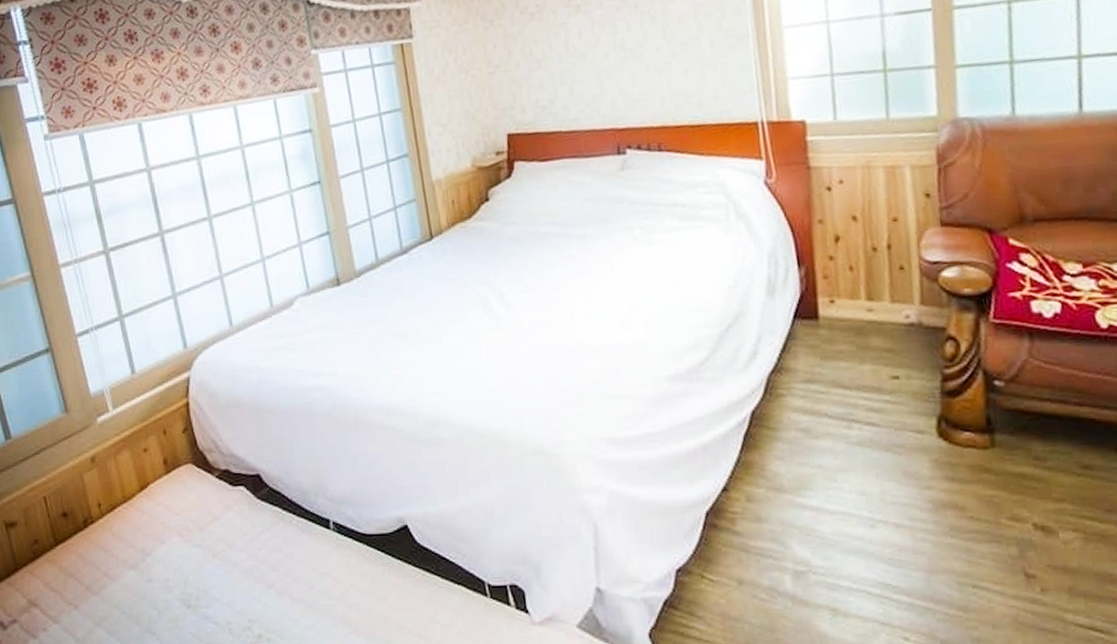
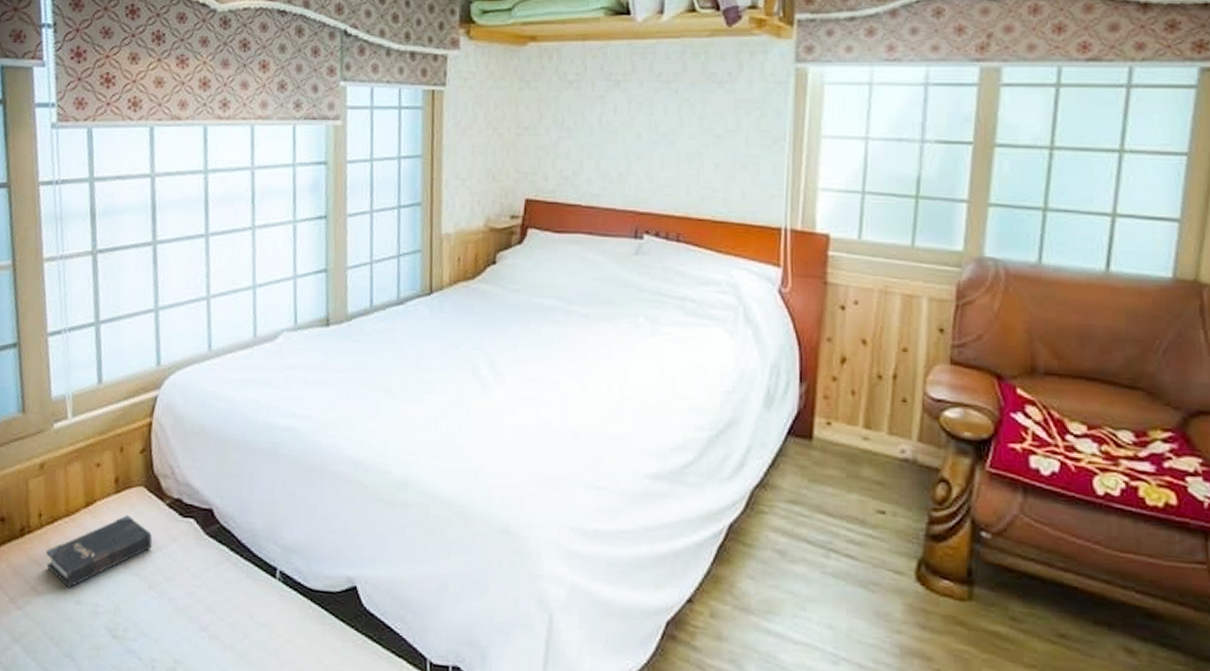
hardback book: none [111,492,209,568] -> present [46,515,153,588]

